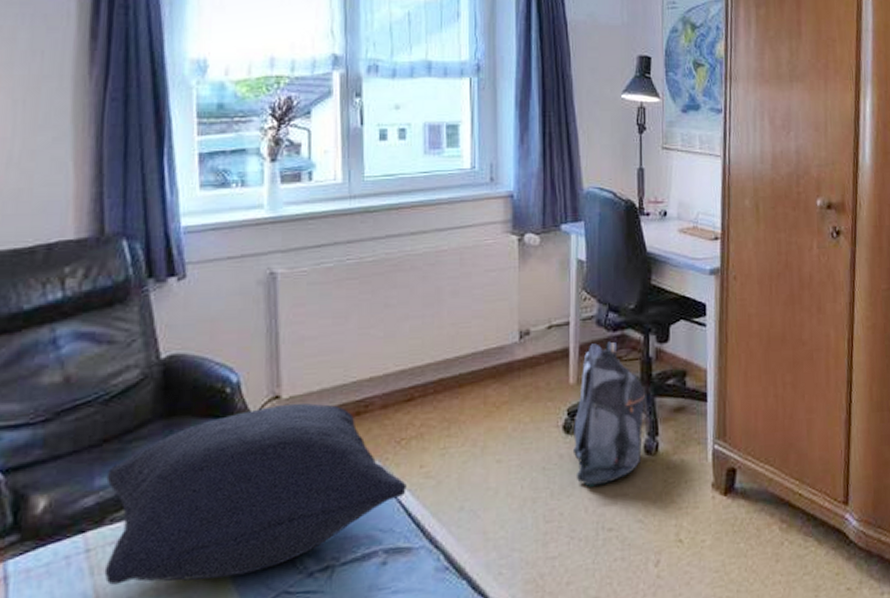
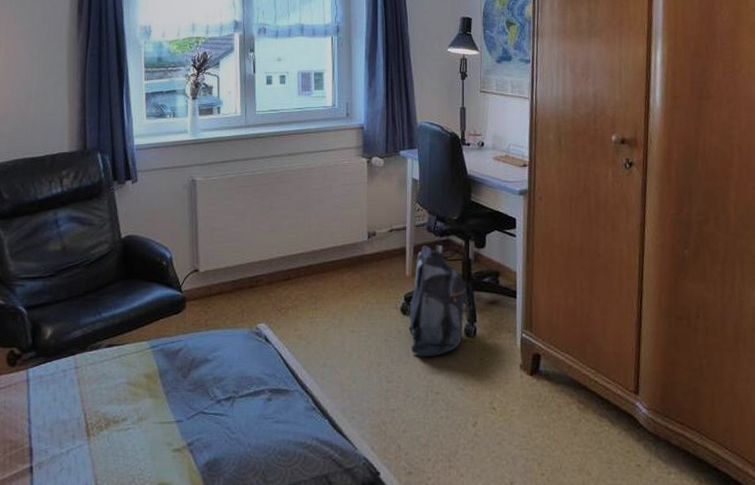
pillow: present [104,403,407,585] -> none [86,276,285,397]

